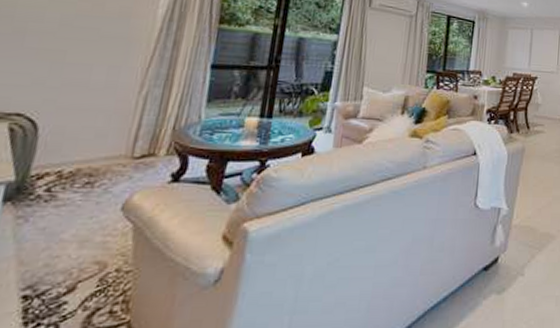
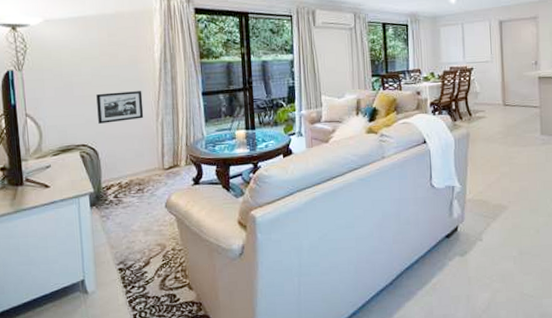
picture frame: none [50,48,128,89] -> present [96,91,144,124]

